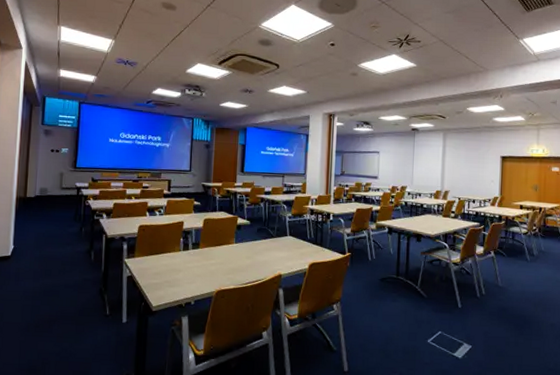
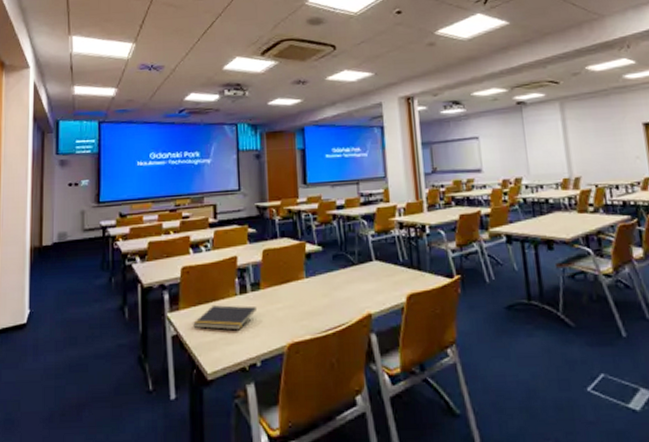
notepad: none [145,257,195,277] -> present [193,305,256,331]

